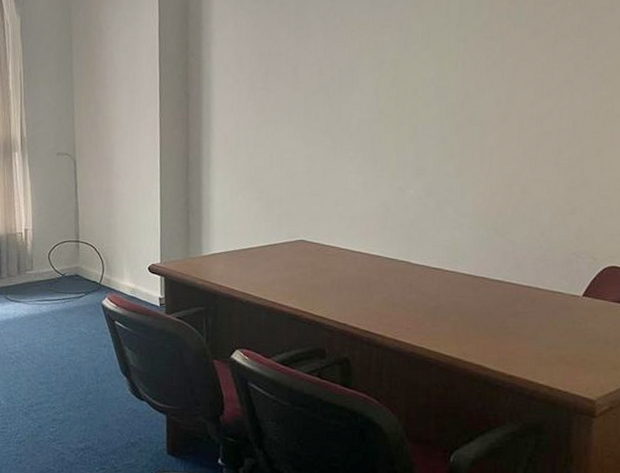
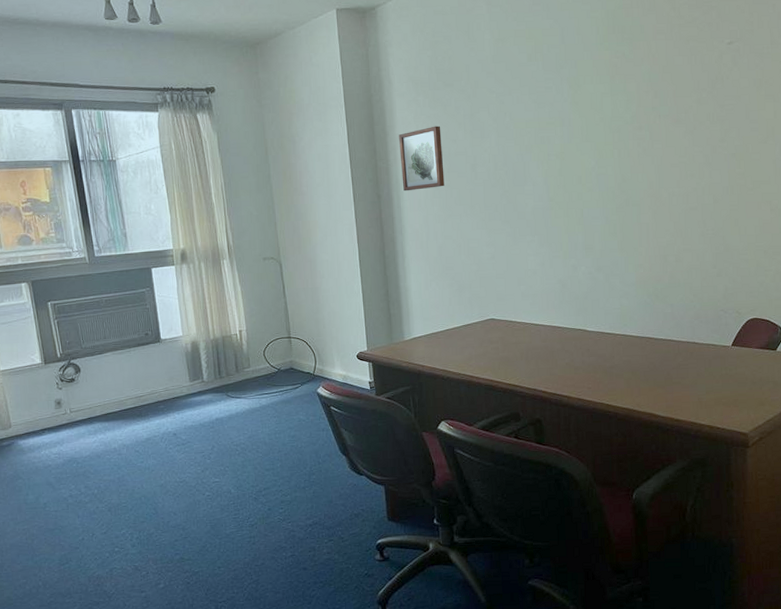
wall art: none [214,22,262,92] -> present [399,126,445,192]

